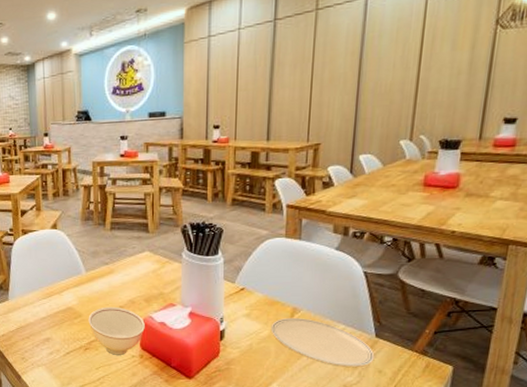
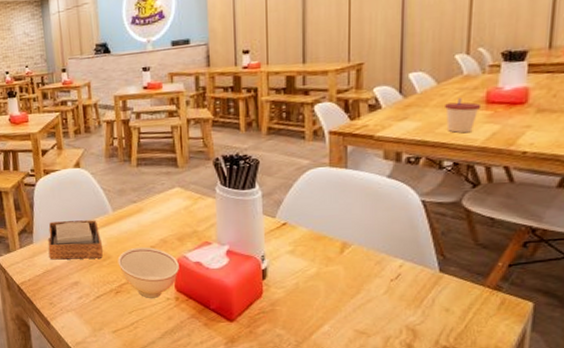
napkin holder: none [22,279,74,317] -> present [48,220,103,260]
plate: present [270,317,375,368] -> none [318,253,440,307]
cup: none [389,179,420,212] -> present [445,97,482,134]

